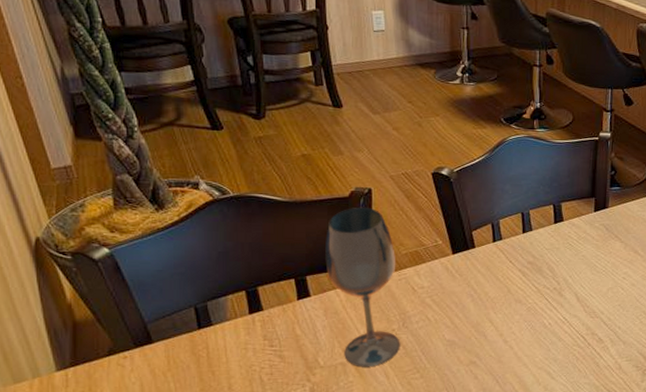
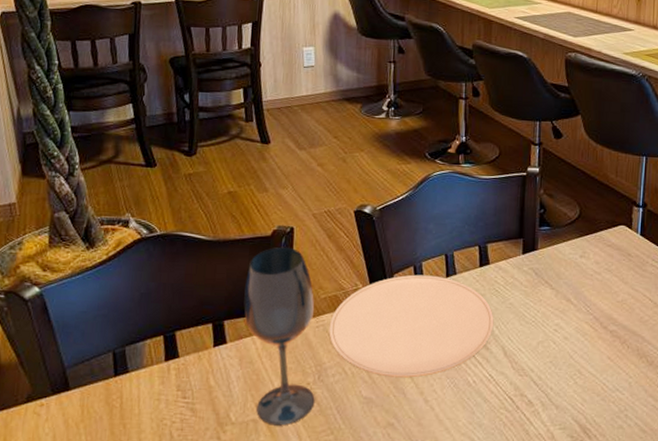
plate: none [411,231,568,322] -> present [329,274,494,378]

